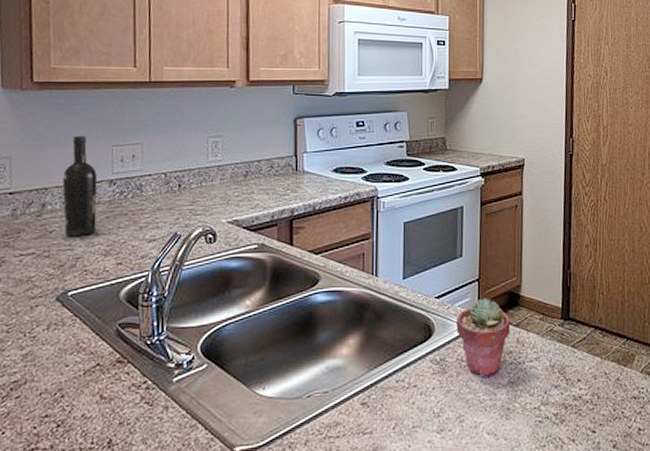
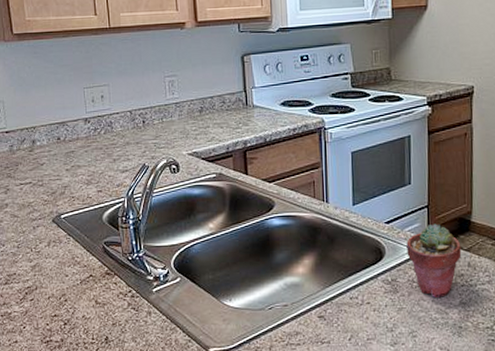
wine bottle: present [62,136,98,237] -> none [46,80,77,169]

